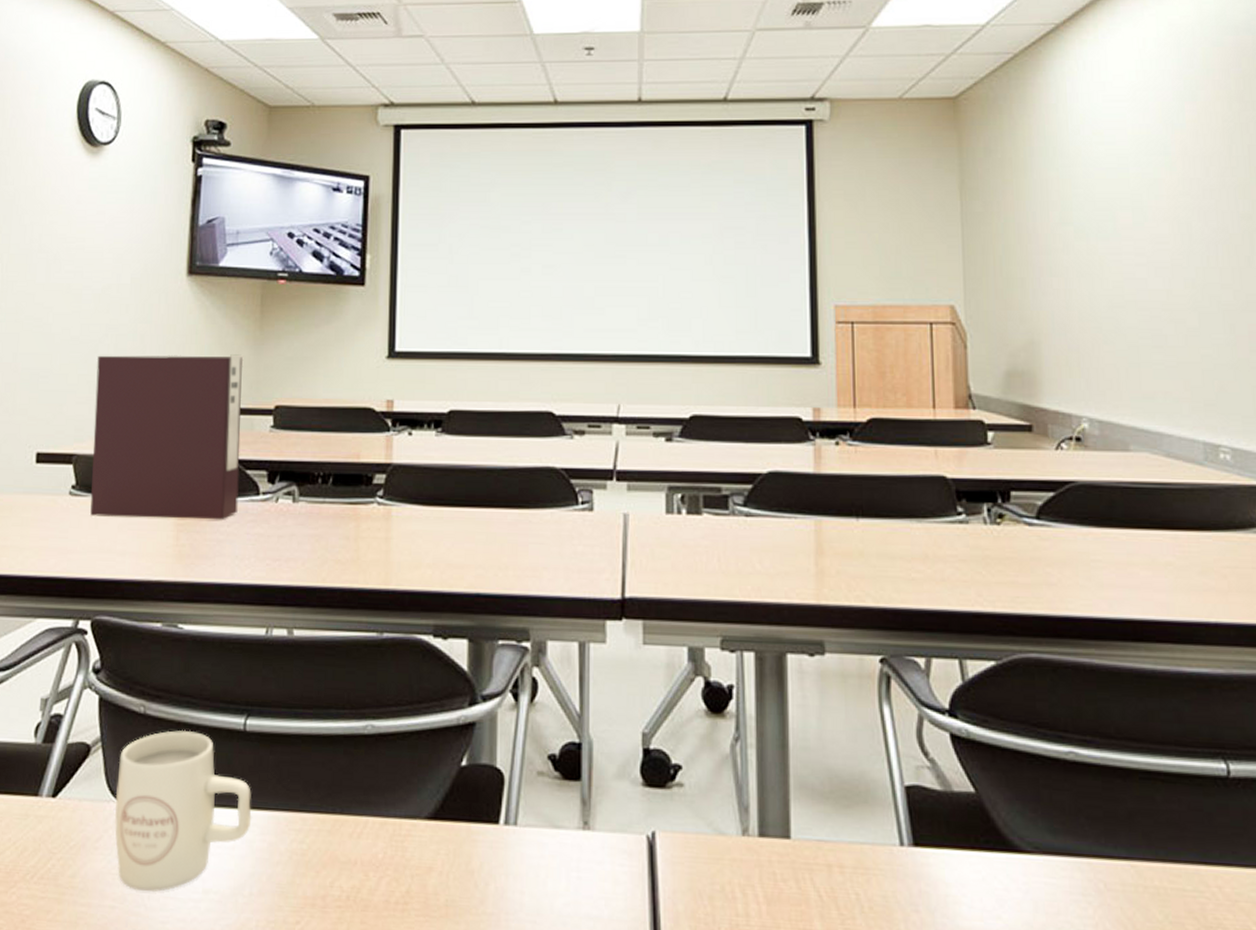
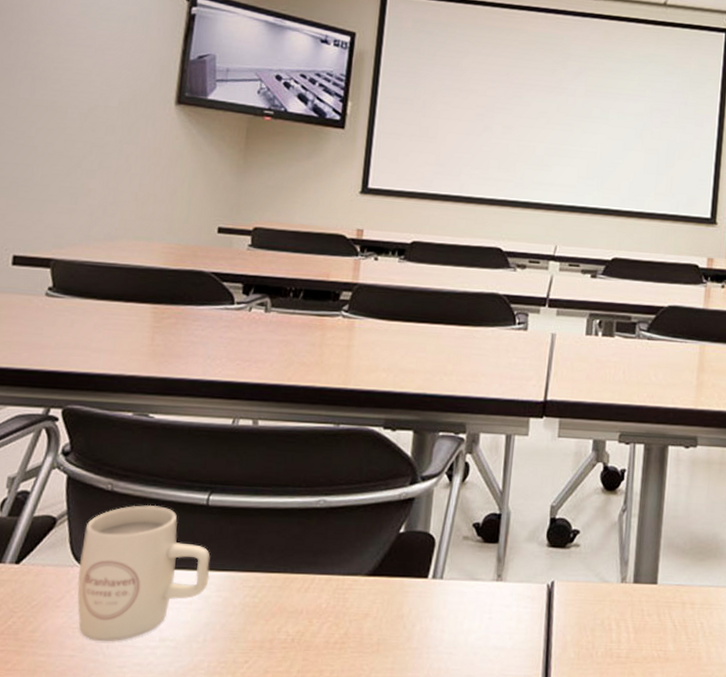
binder: present [90,354,243,519] -> none [66,170,226,324]

